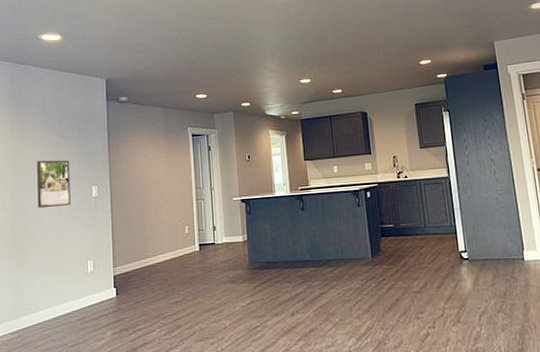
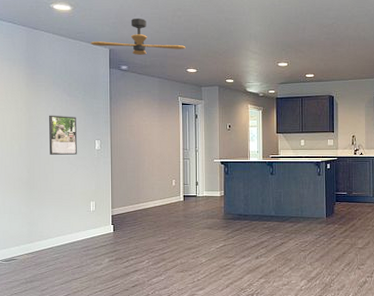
ceiling fan: none [84,42,193,84] -> present [90,18,186,56]

